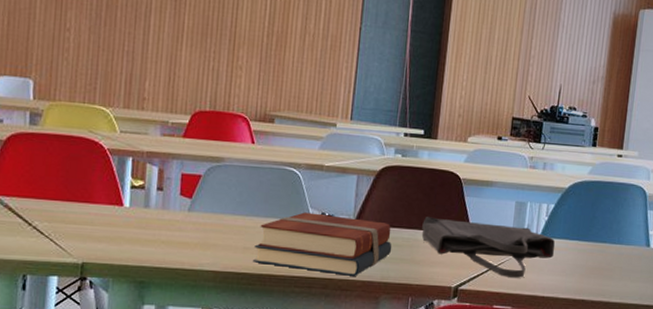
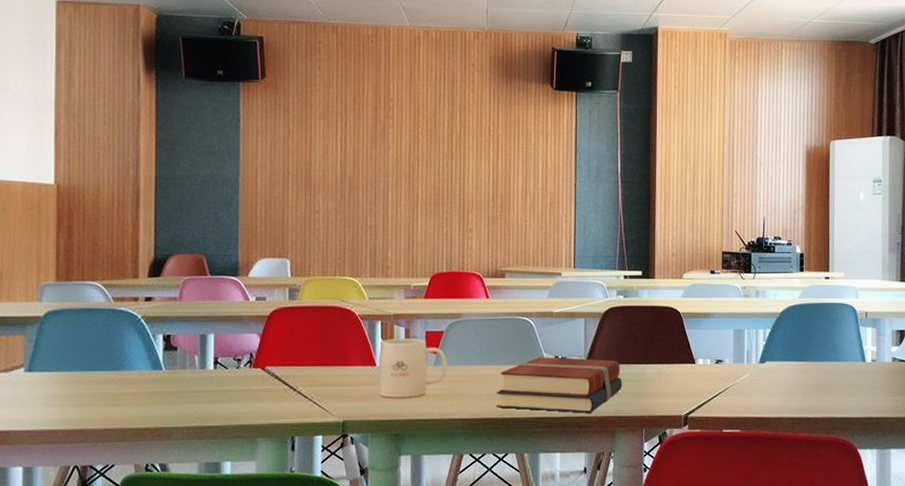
mug: none [124,178,203,244] -> present [378,338,447,398]
tote bag: present [421,217,555,278] -> none [649,351,775,402]

